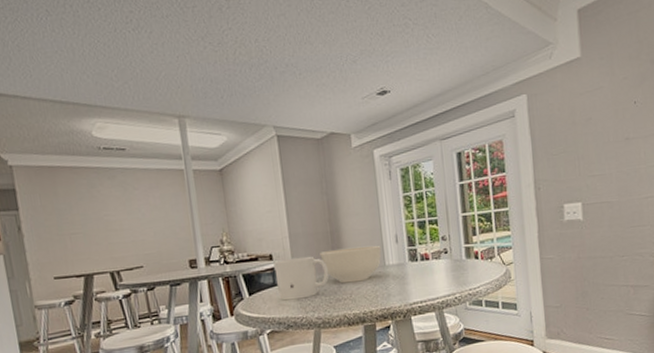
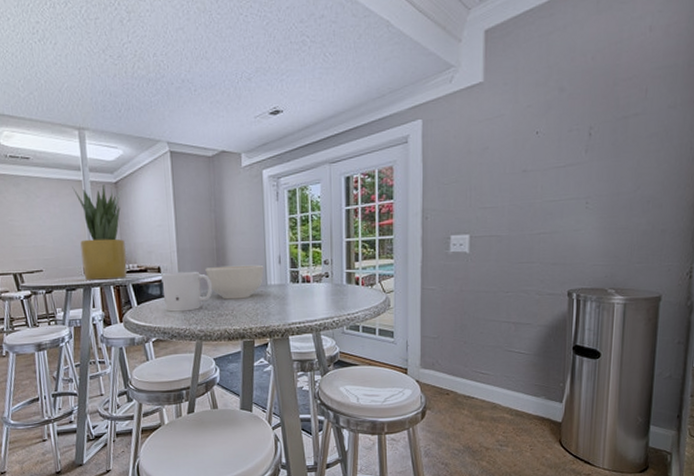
planter: none [173,172,237,274] -> present [72,184,127,280]

